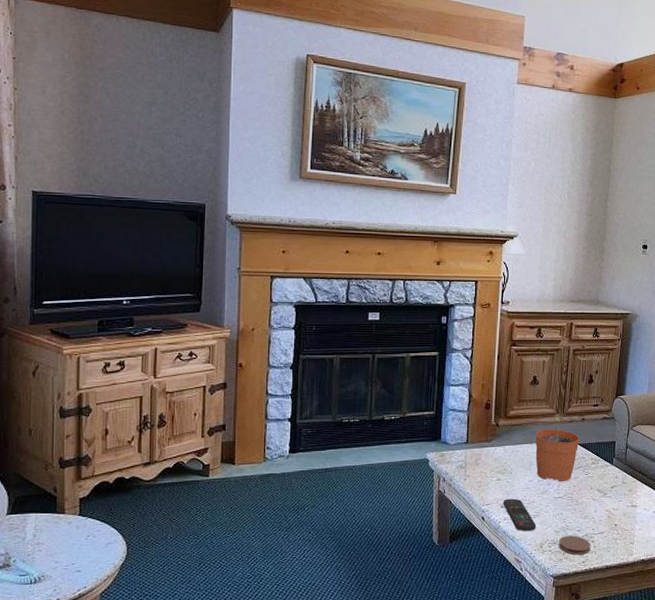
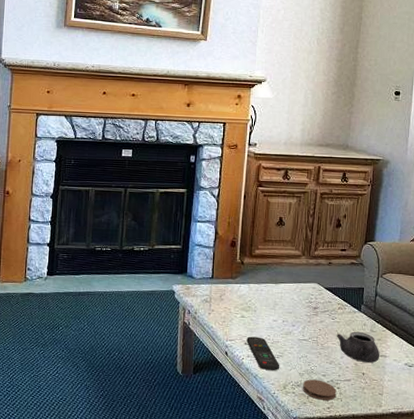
plant pot: present [535,417,580,481] -> none [280,259,326,324]
teapot: none [590,484,631,515] -> present [336,331,380,363]

